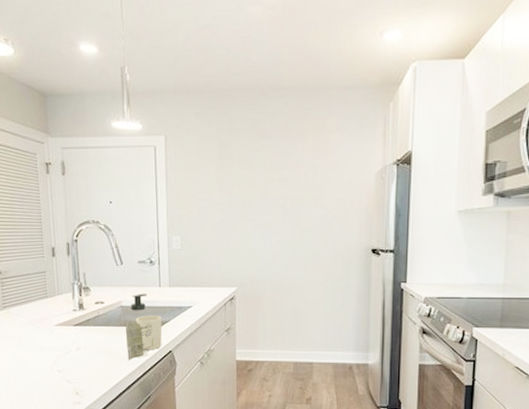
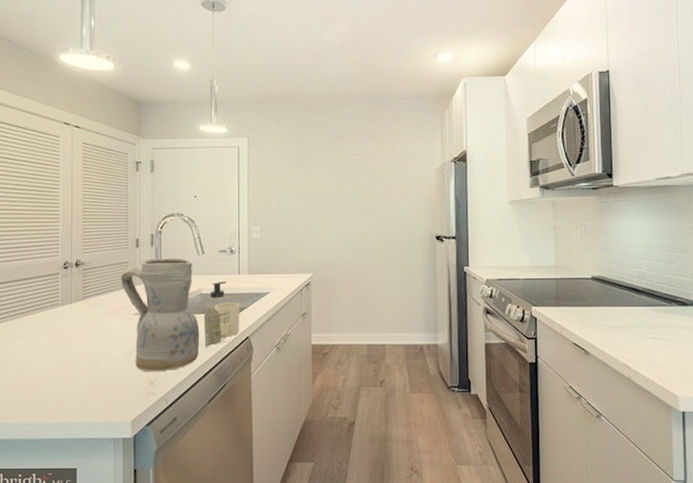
ceramic pitcher: none [39,268,123,383] -> present [120,258,200,372]

